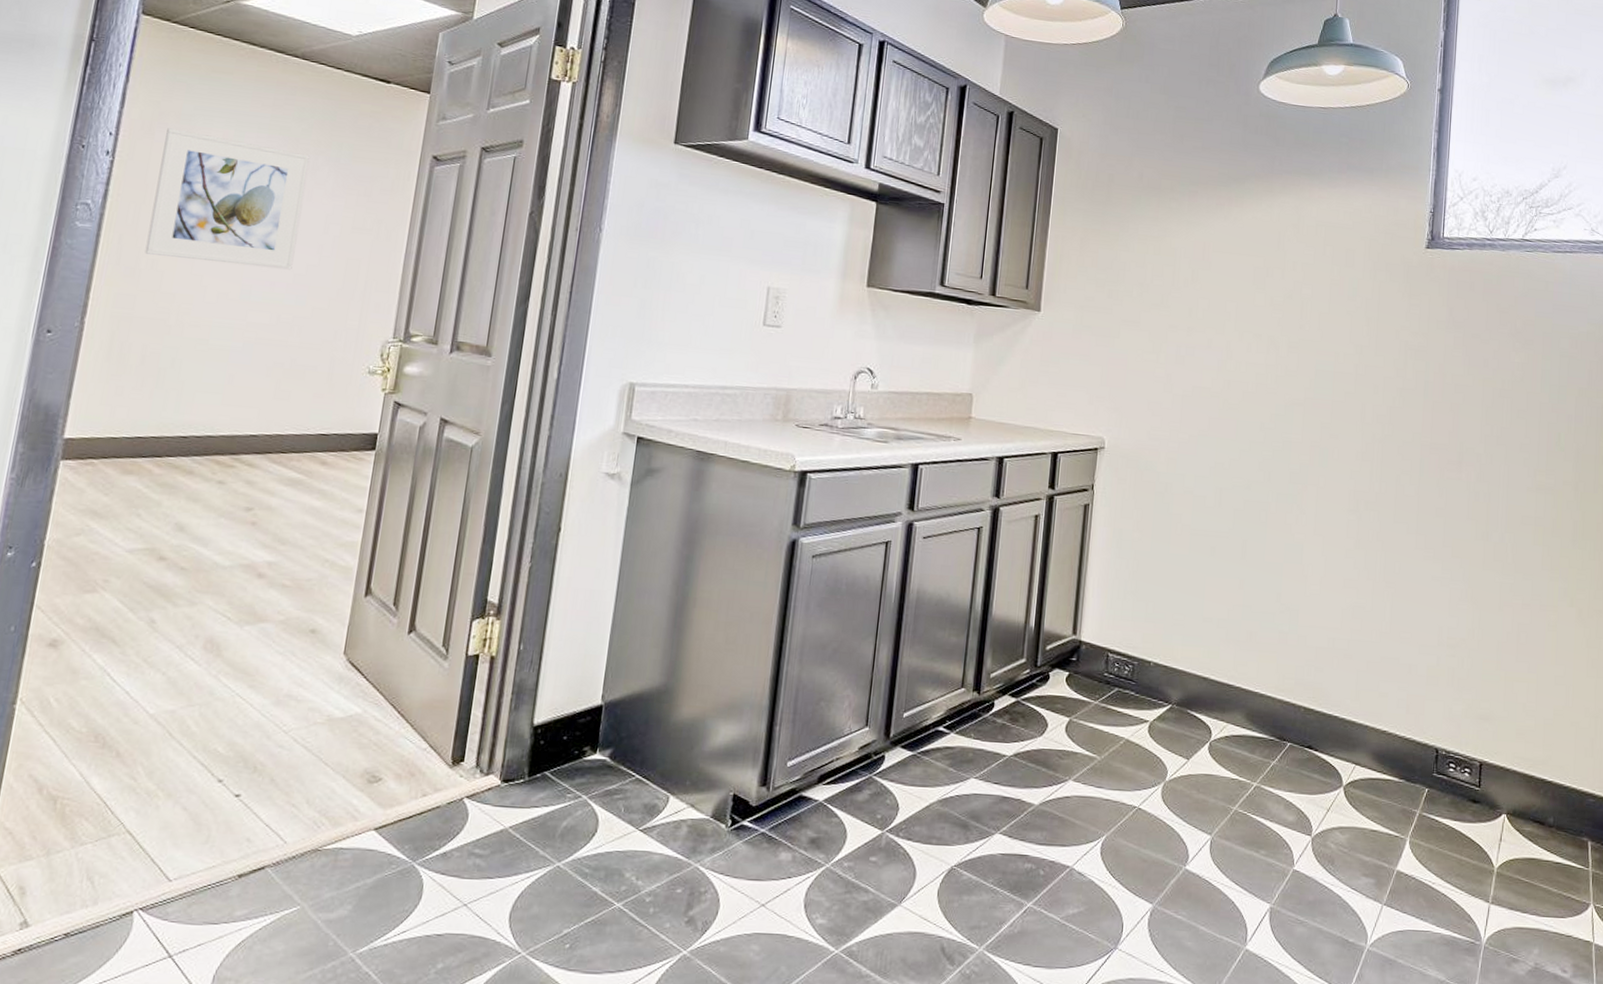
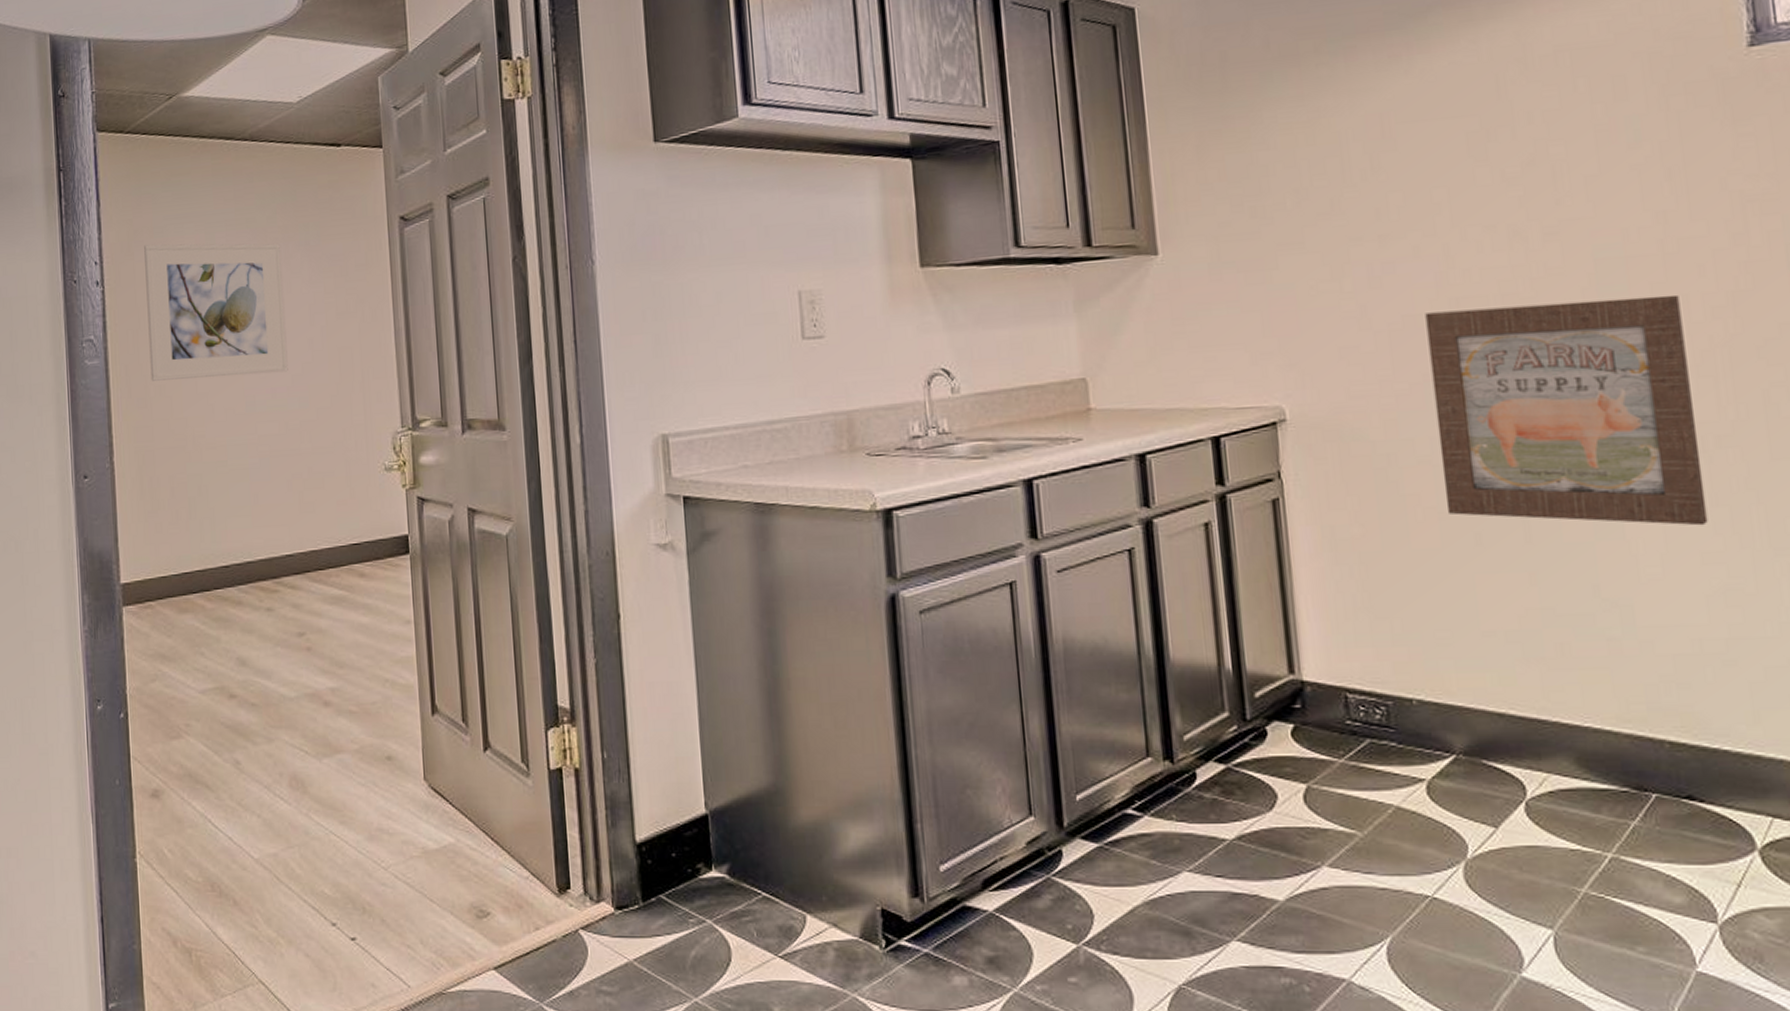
wall art: none [1197,387,1360,561] -> present [1425,294,1708,526]

